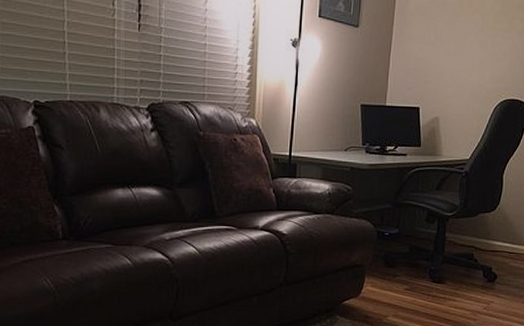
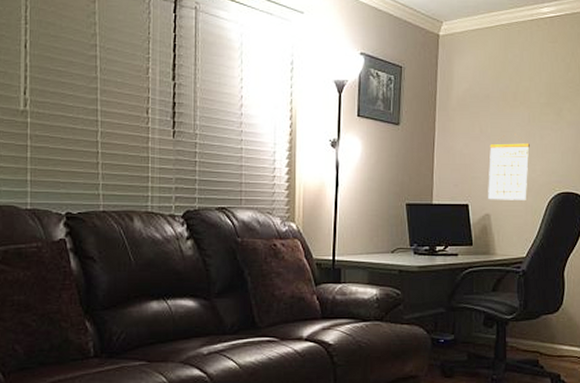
calendar: none [438,42,481,105] -> present [488,135,530,200]

